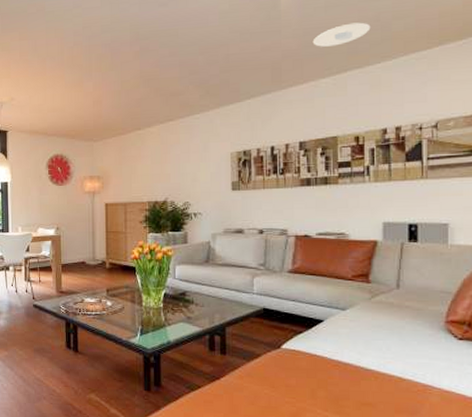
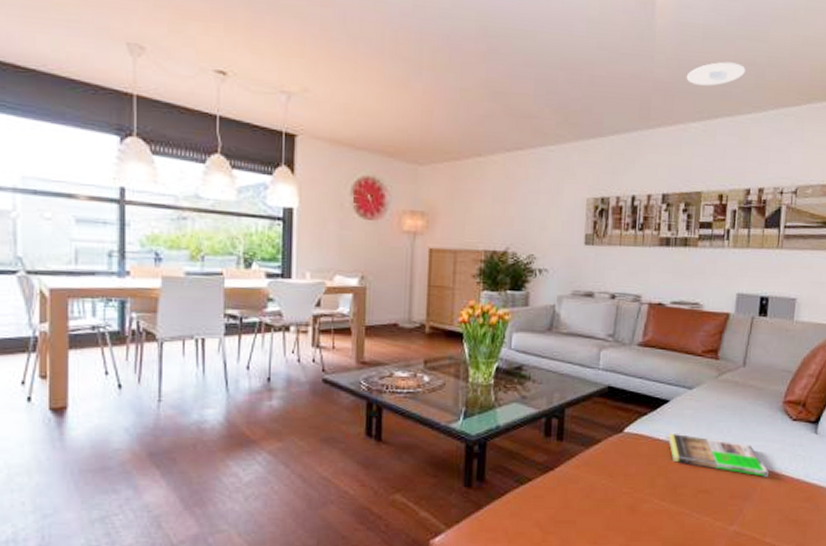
magazine: none [325,349,436,394] -> present [668,432,769,477]

